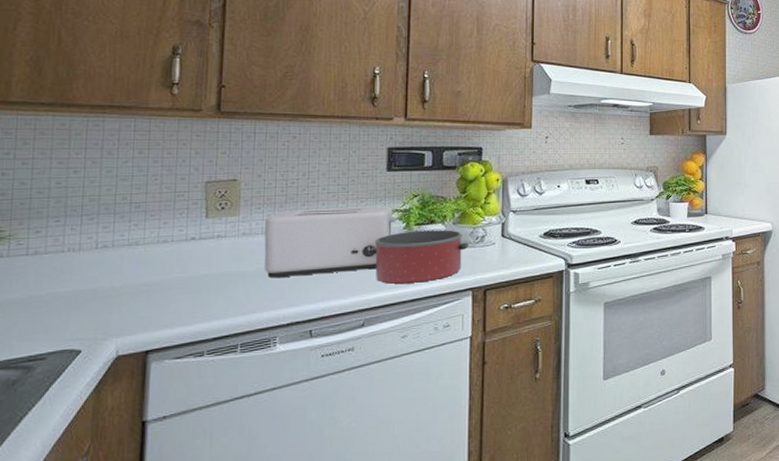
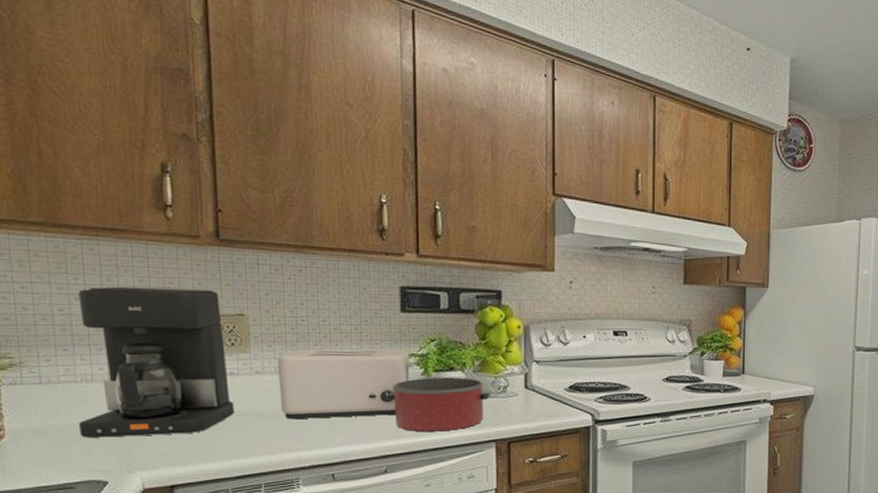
coffee maker: none [59,158,219,306] -> present [78,286,235,438]

